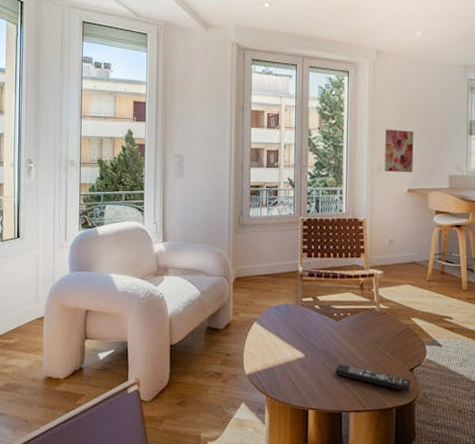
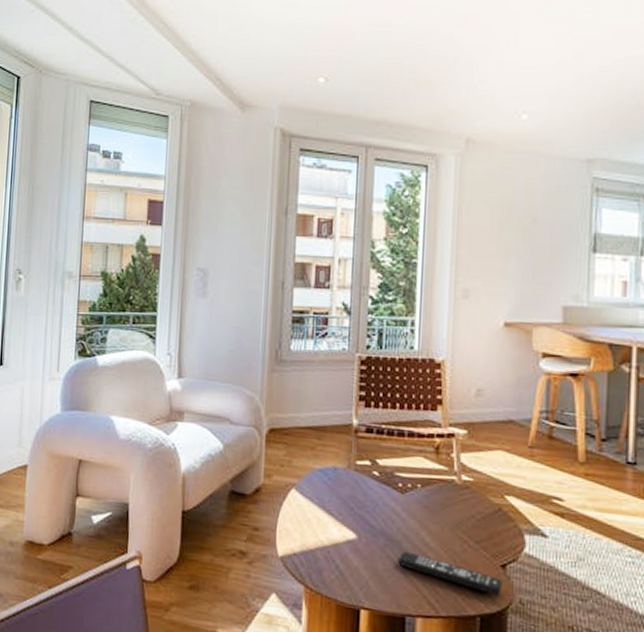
wall art: present [385,129,414,173] -> none [473,242,515,301]

